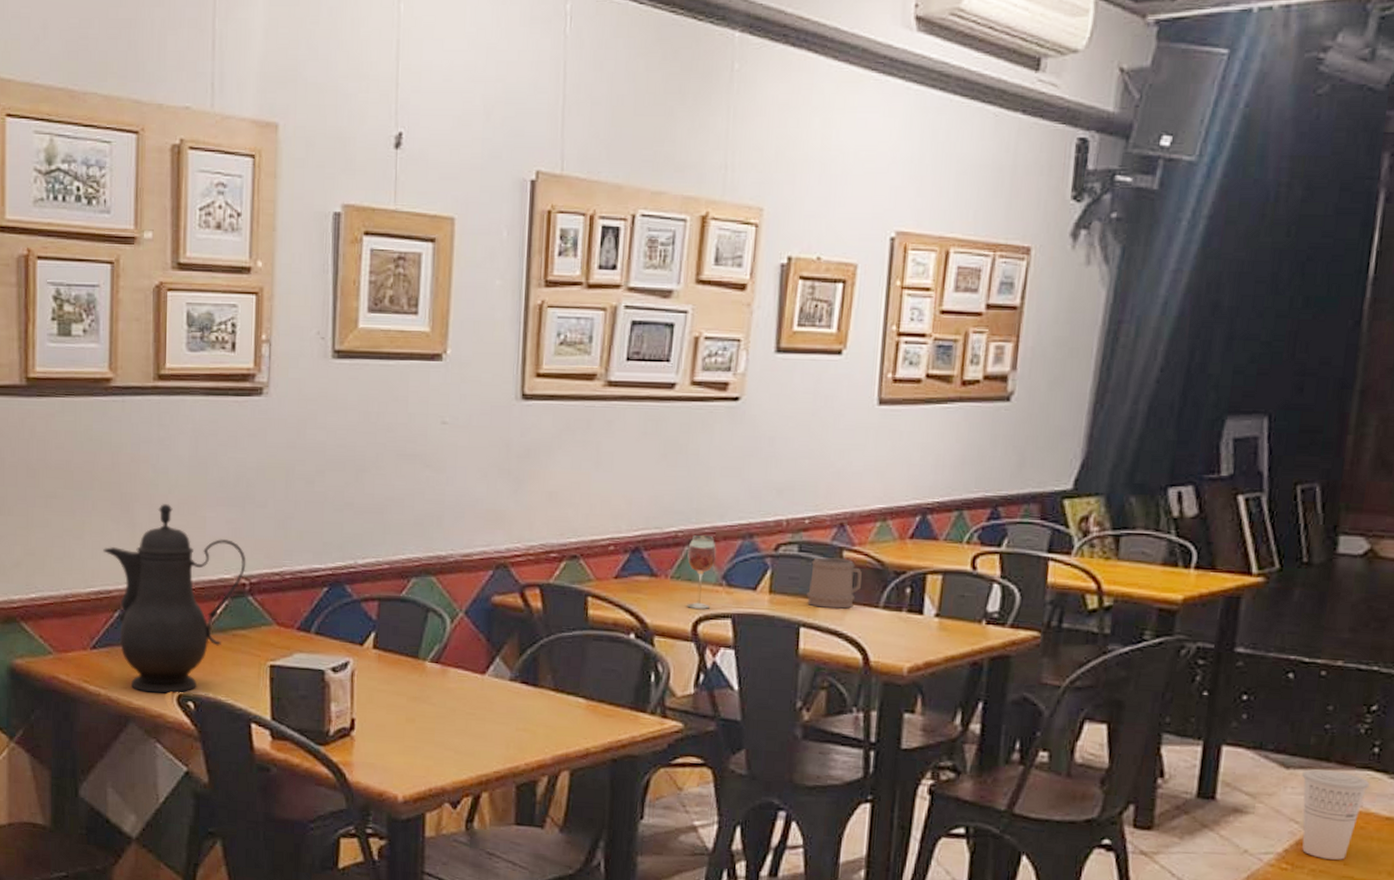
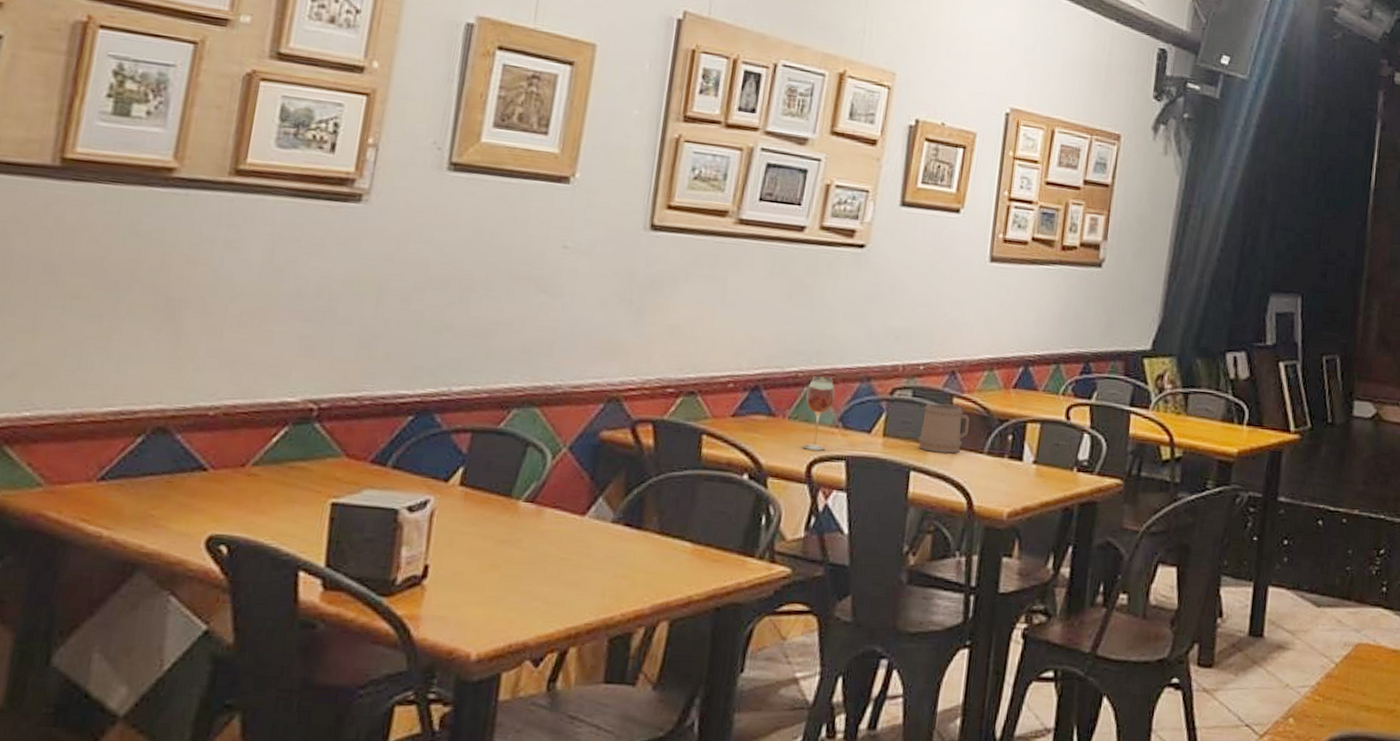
coffeepot: present [103,504,246,693] -> none [133,313,318,535]
cup: present [1302,769,1370,860] -> none [1330,607,1381,690]

